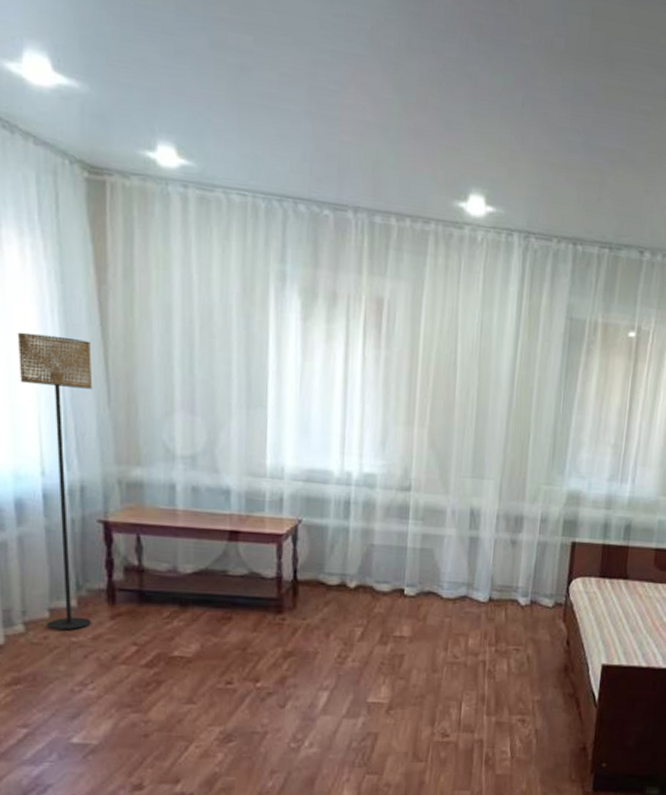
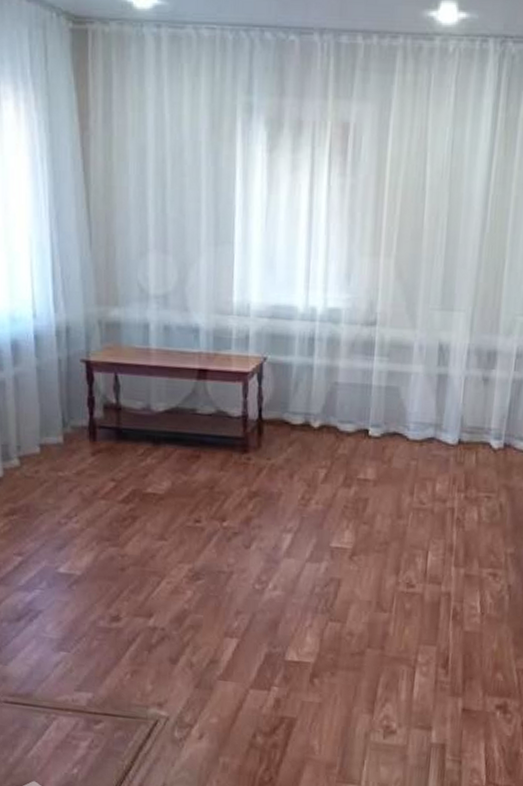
floor lamp: present [17,332,93,631] -> none [13,182,77,465]

